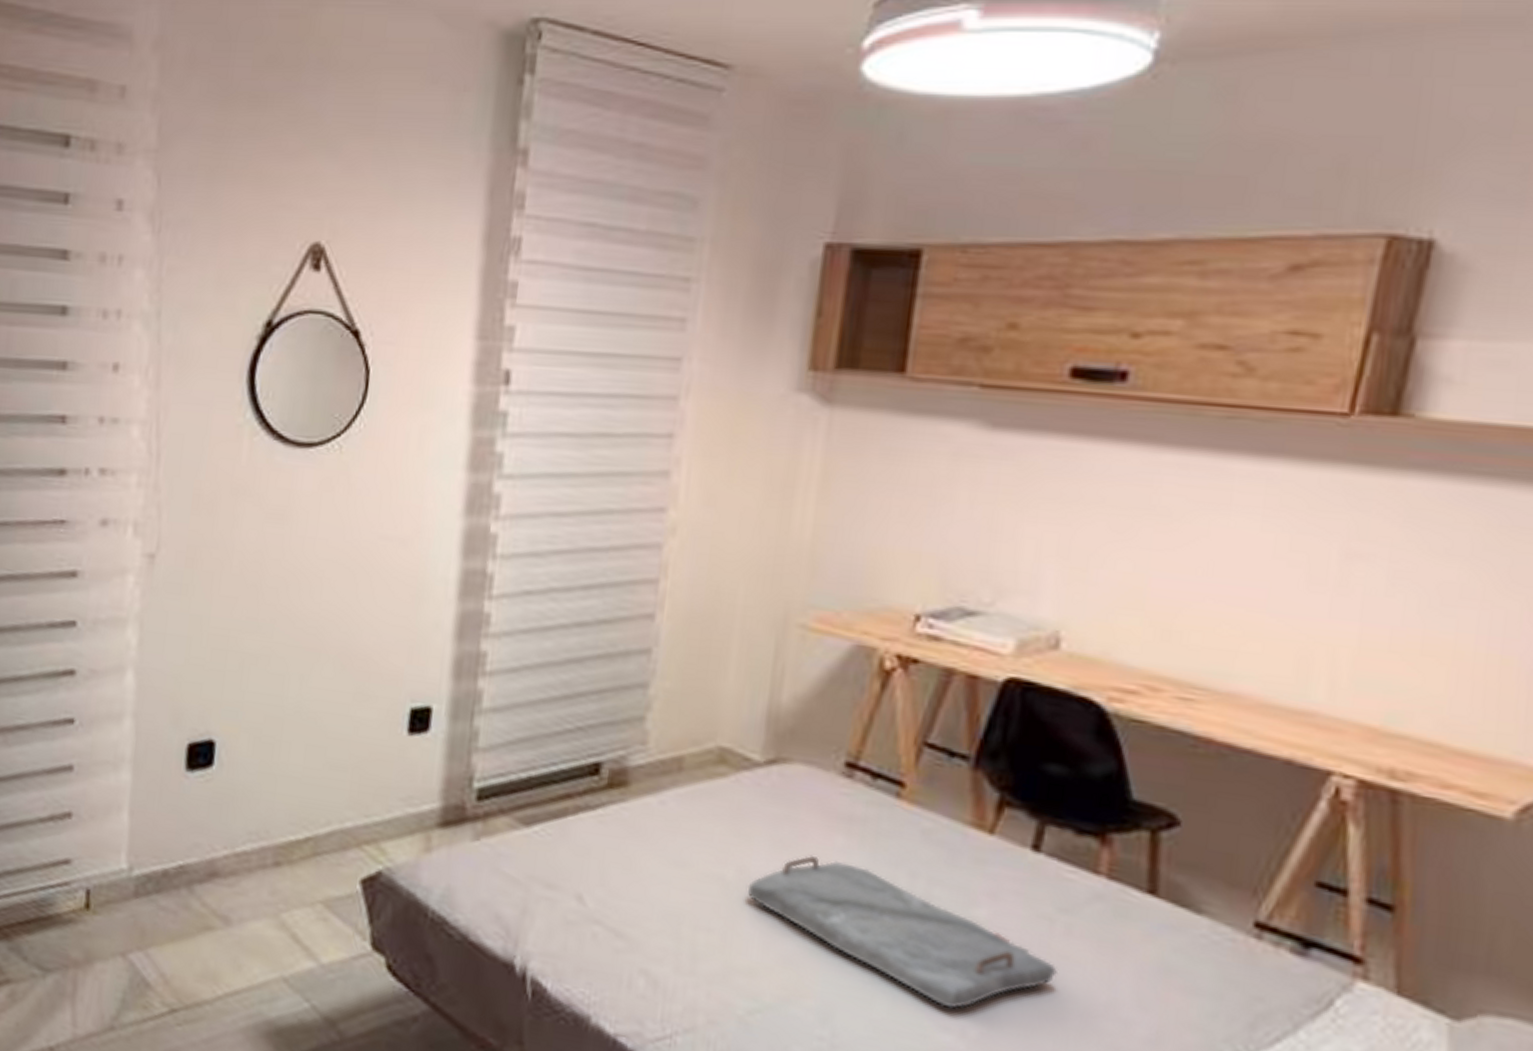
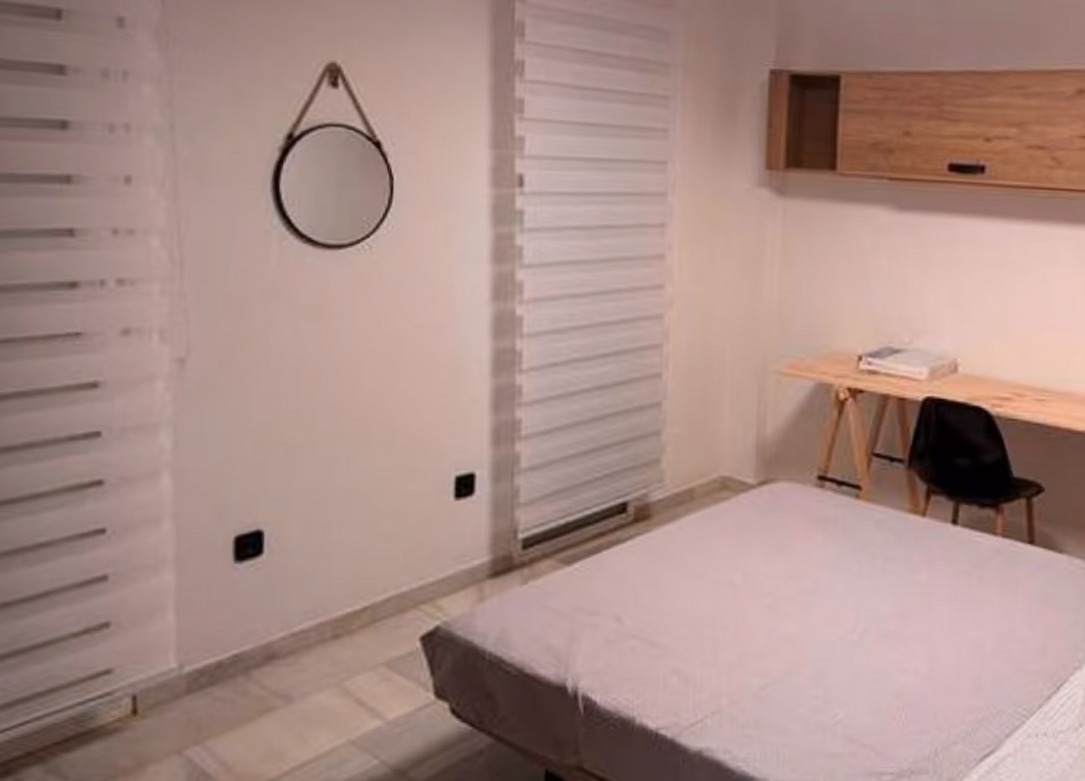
serving tray: present [747,855,1057,1009] -> none [752,553,976,654]

